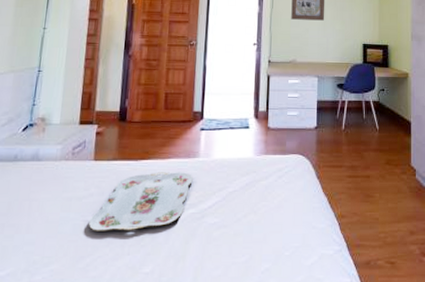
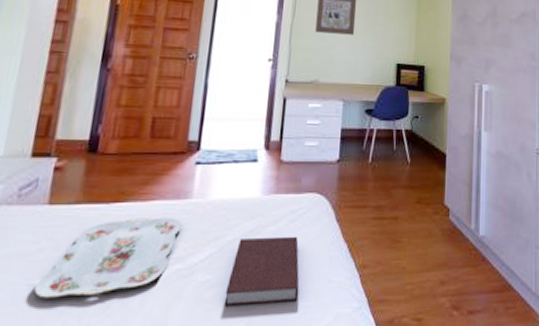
notebook: none [229,189,289,243] -> present [224,236,300,305]

